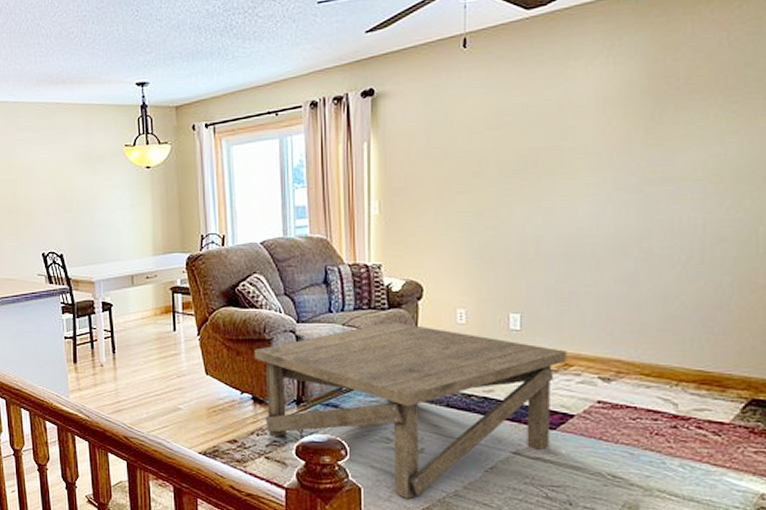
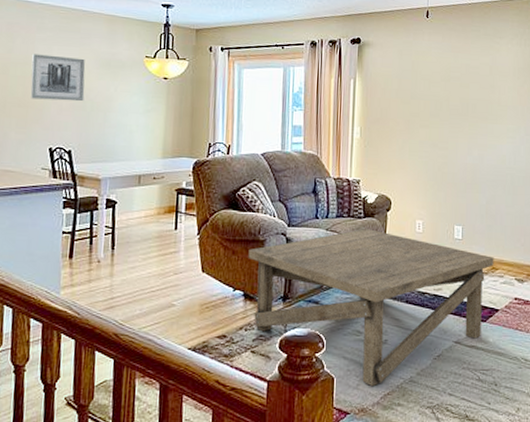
wall art: none [15,156,69,204] -> present [30,54,85,102]

